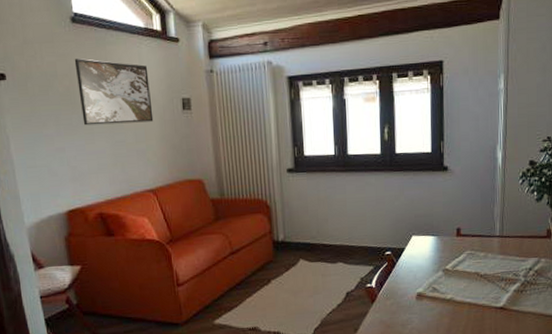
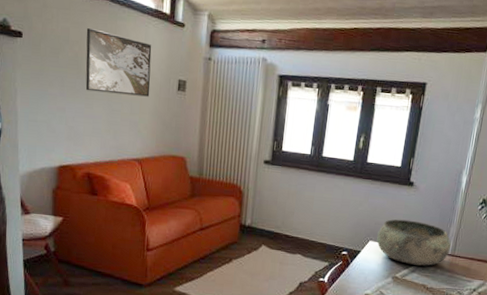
bowl: none [419,206,498,254] -> present [376,219,451,266]

